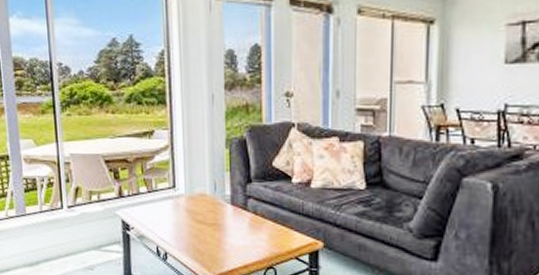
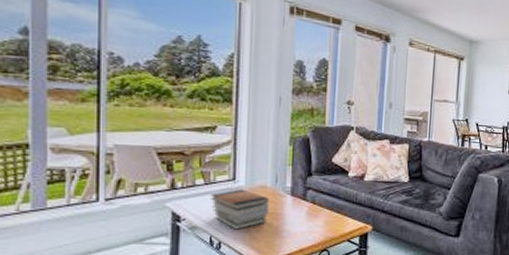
book stack: none [153,197,210,241] -> present [210,189,269,230]

